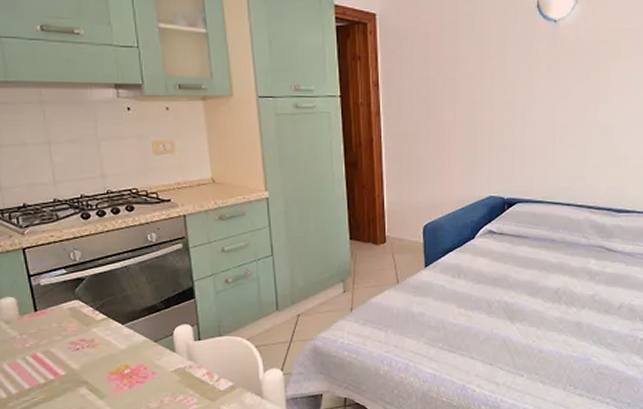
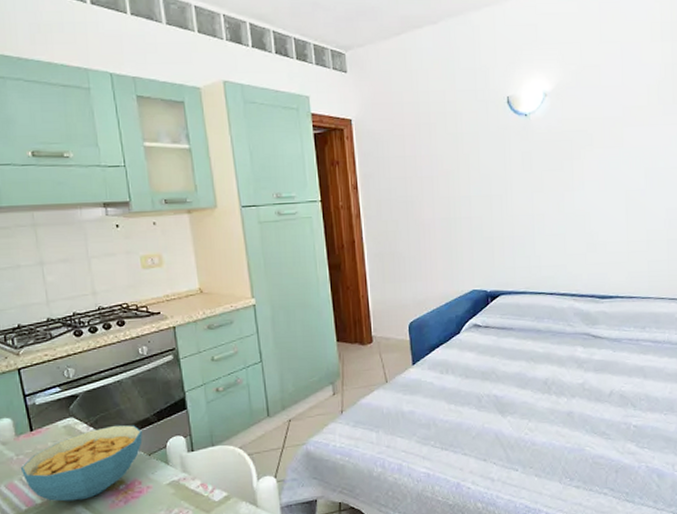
cereal bowl: none [23,310,149,383] -> present [20,424,143,502]

